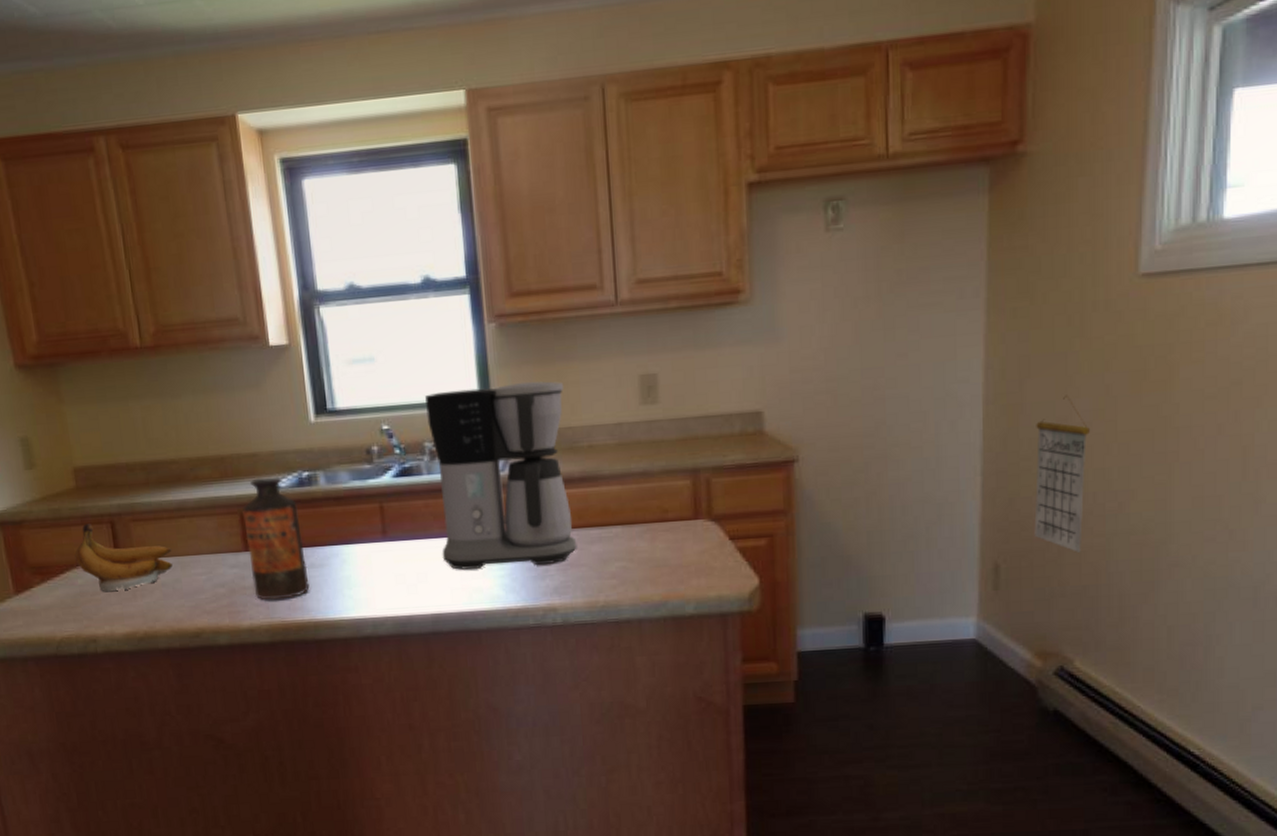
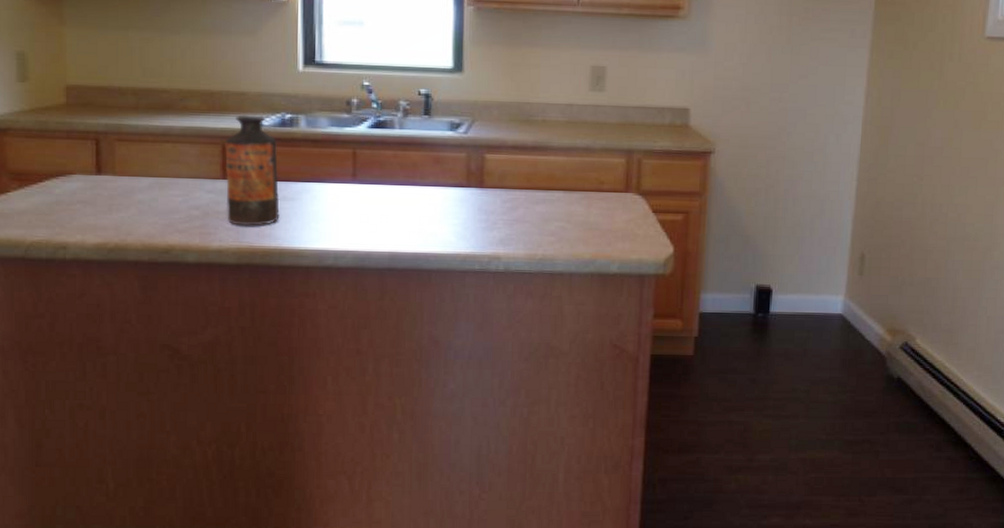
banana: present [75,524,173,592] -> none [56,138,152,204]
coffee maker: present [425,381,577,570] -> none [404,59,526,218]
calendar: present [1034,395,1090,552] -> none [893,124,941,251]

